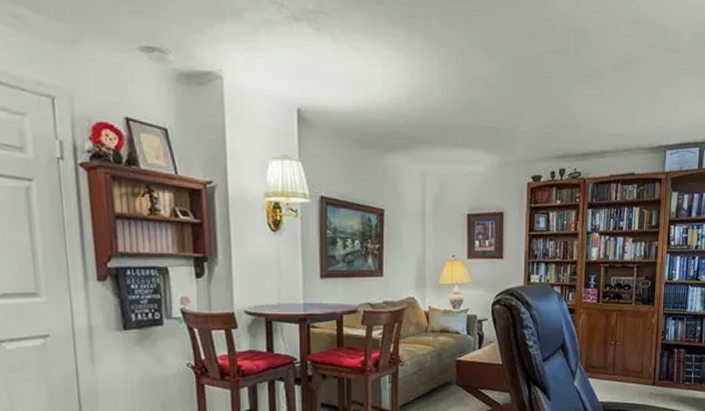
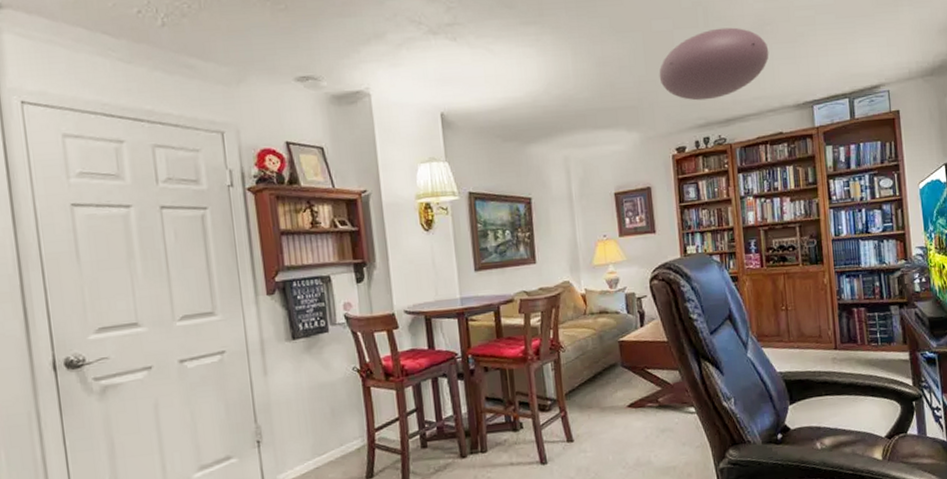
ceiling light: none [524,58,633,131] -> present [659,27,769,101]

